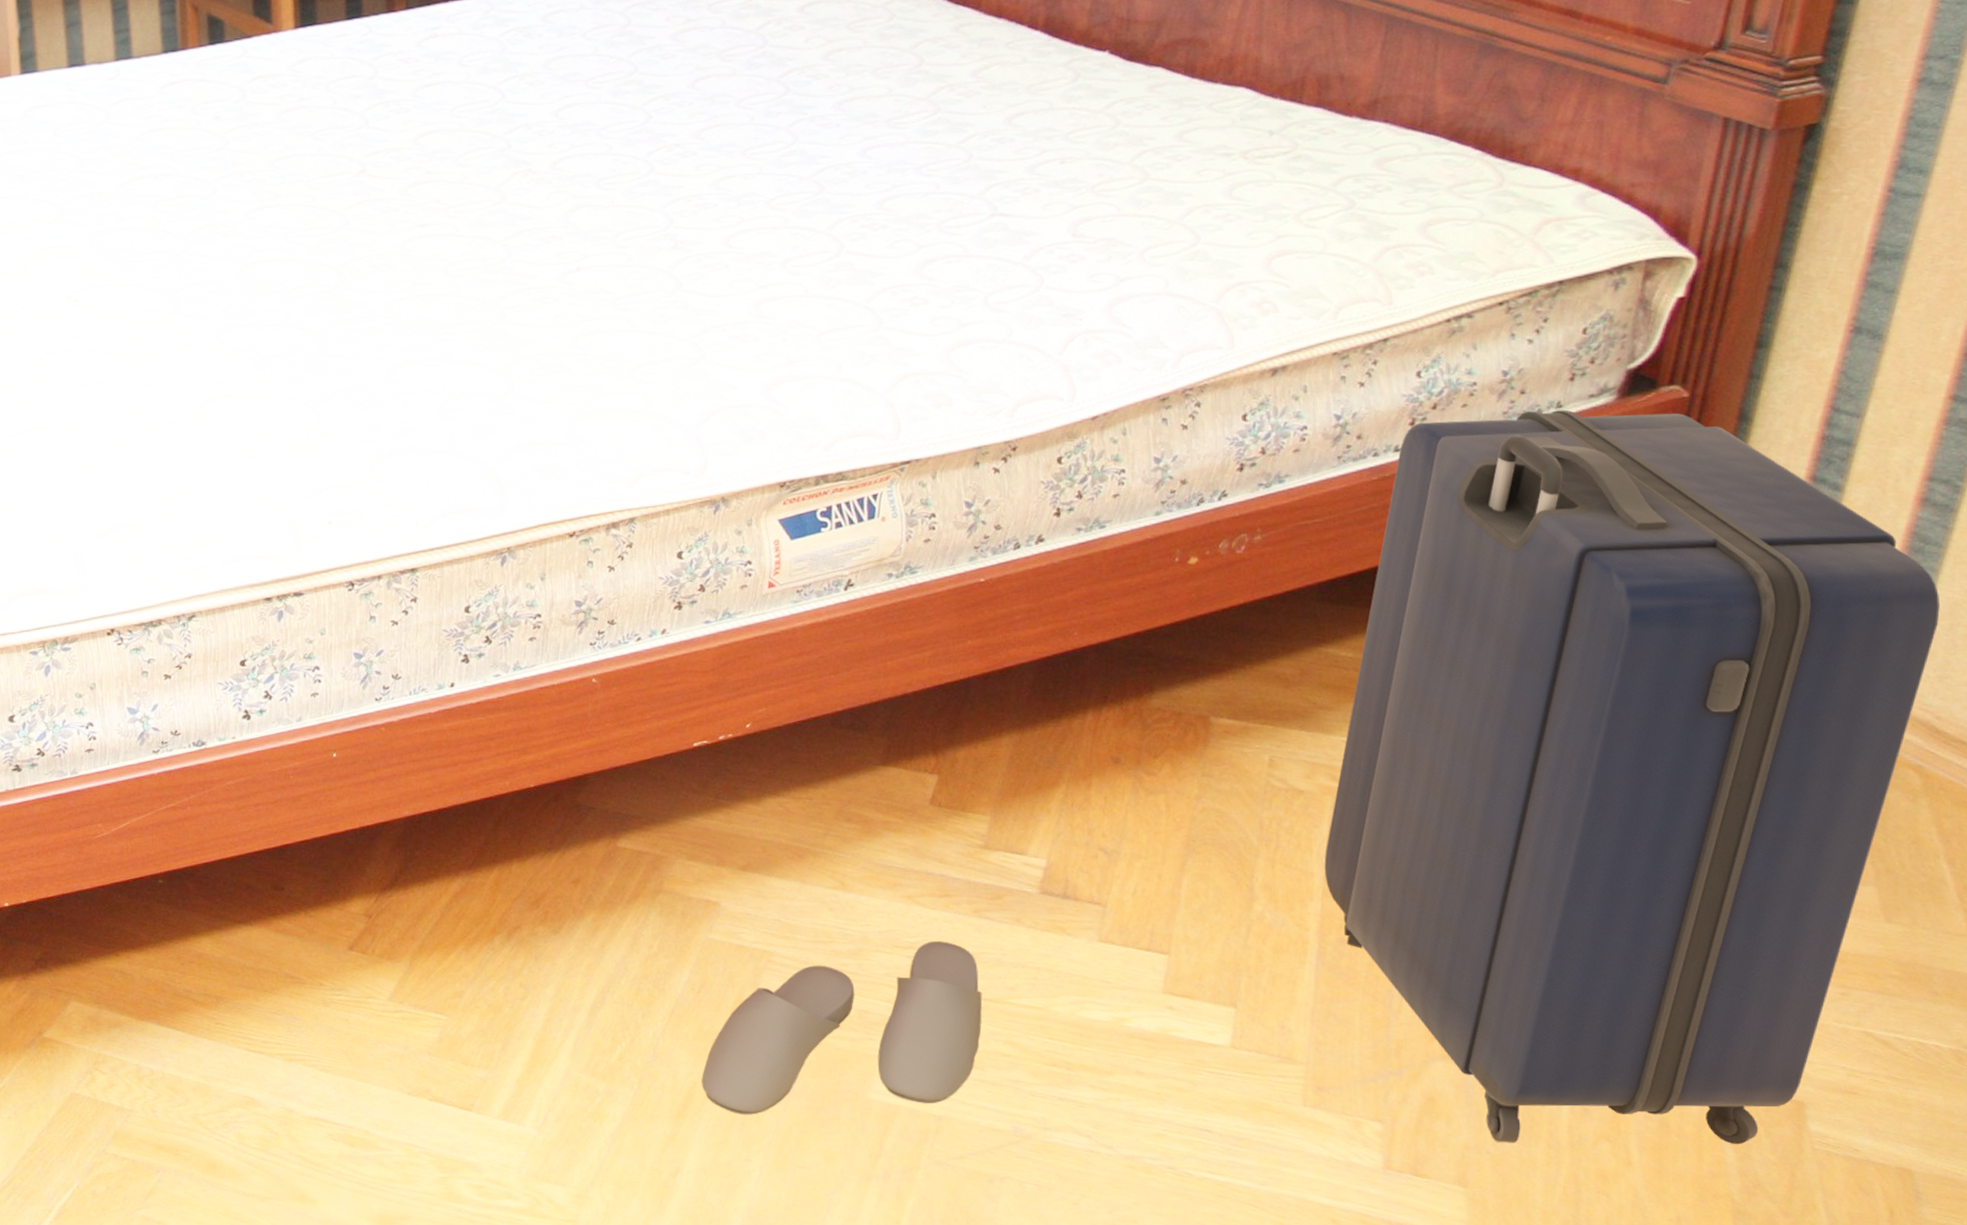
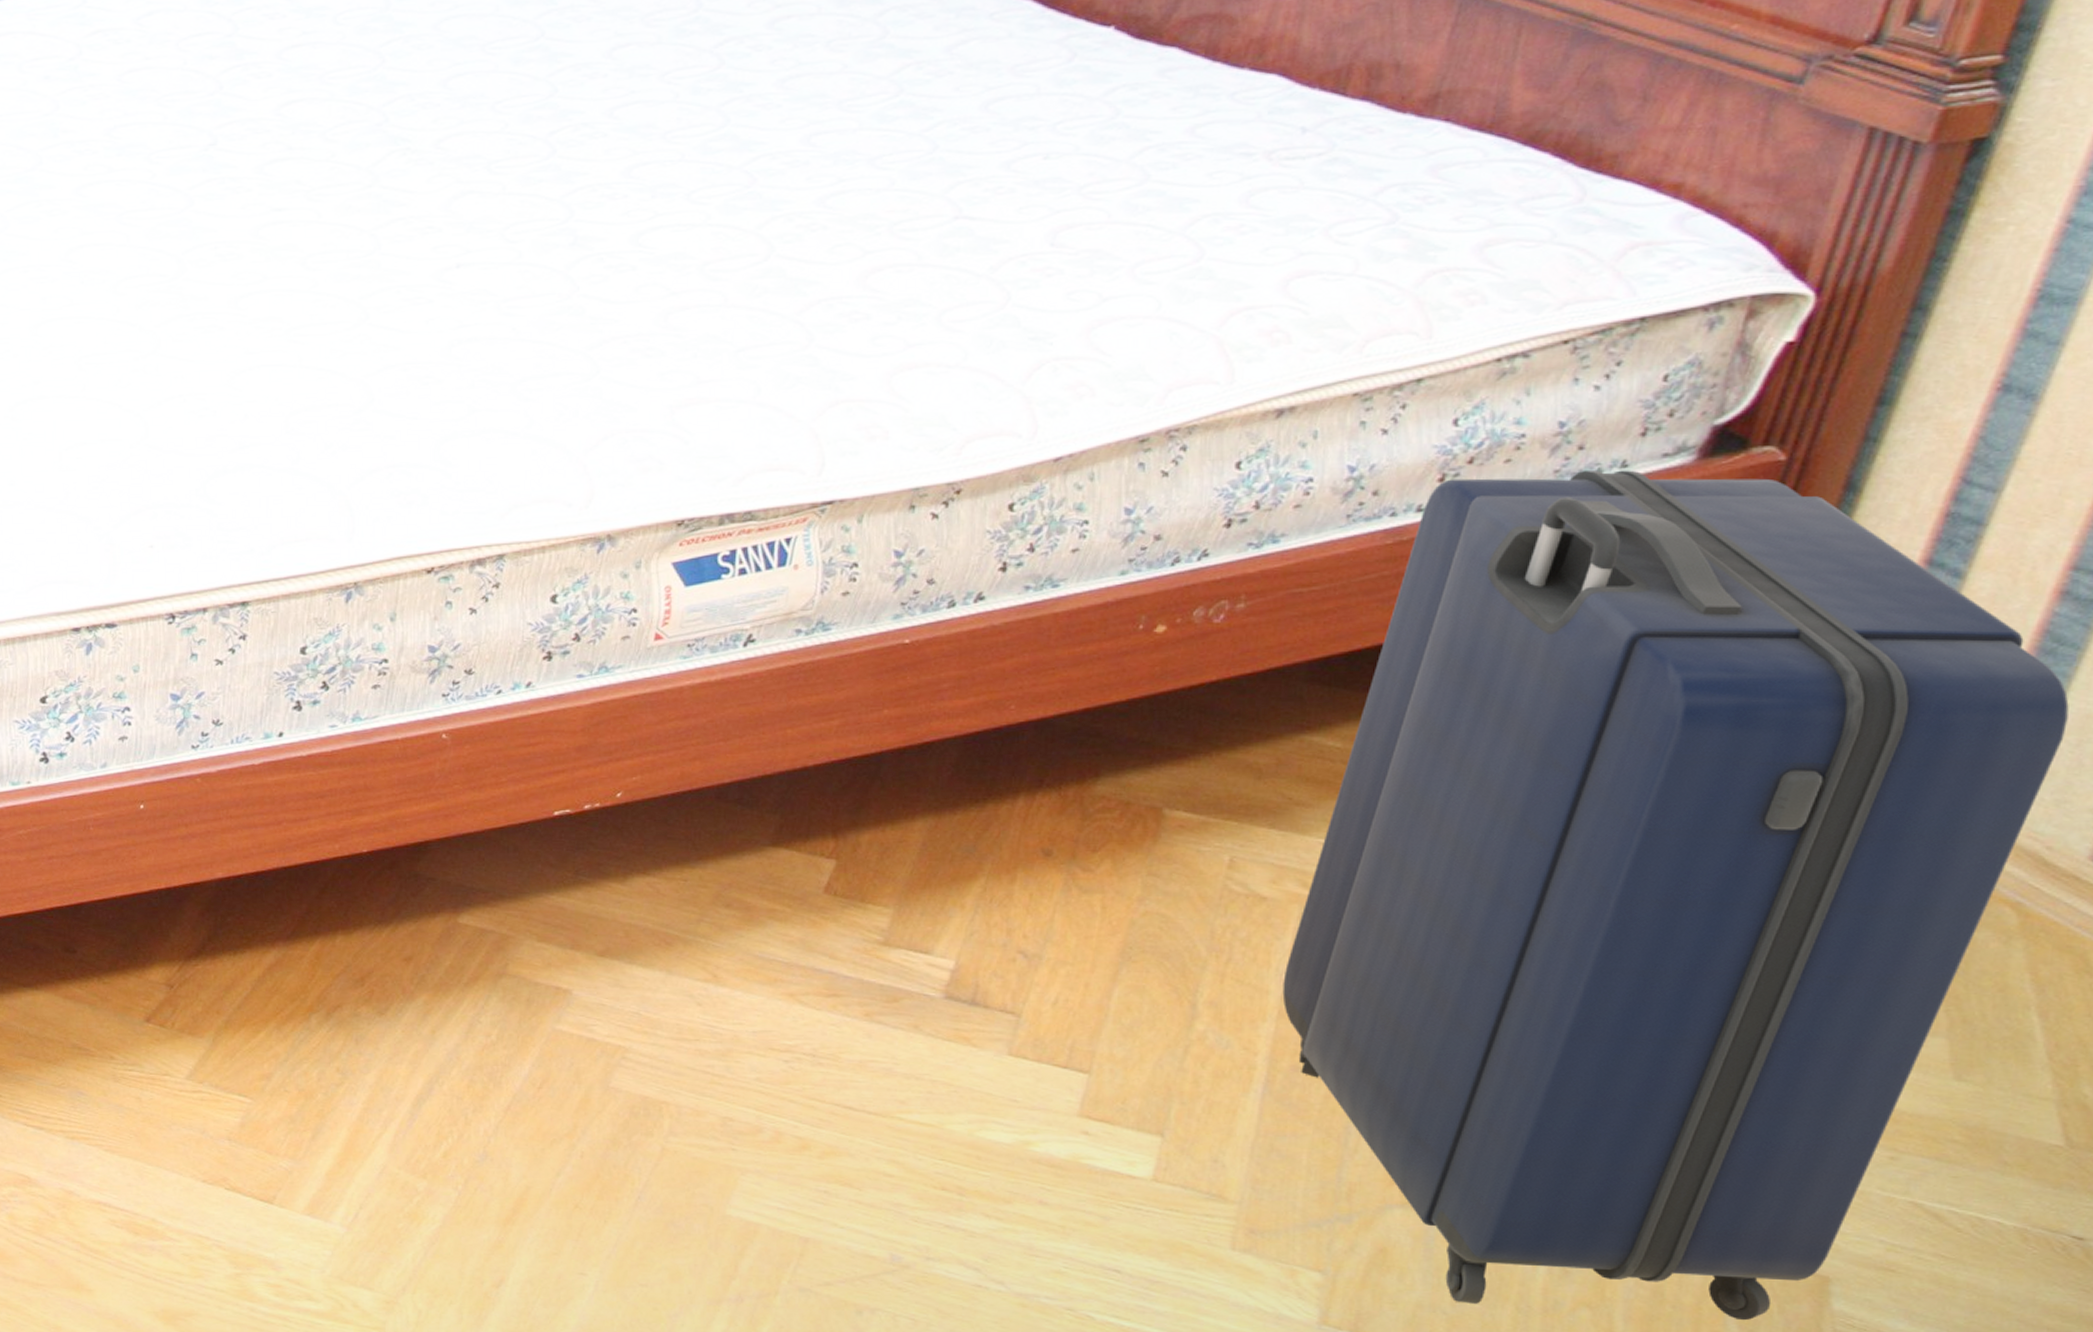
slippers: present [701,940,982,1115] -> none [536,1044,867,1225]

